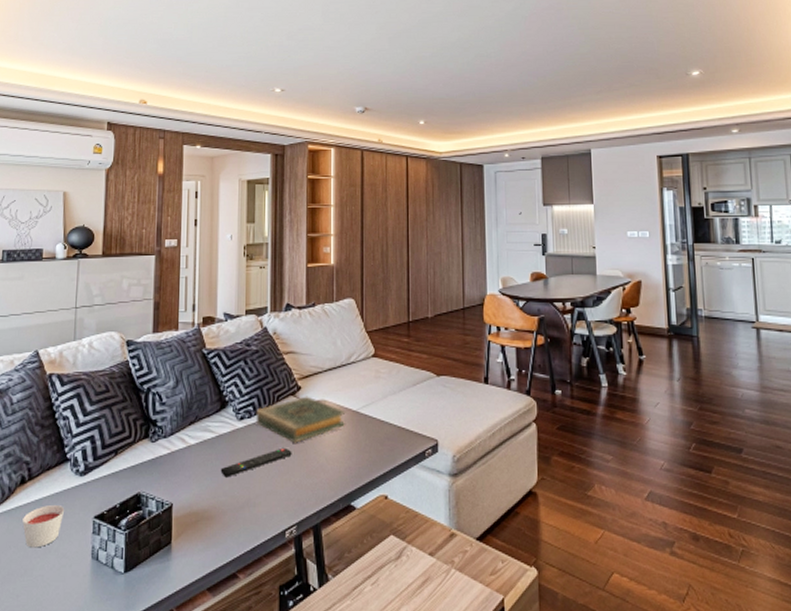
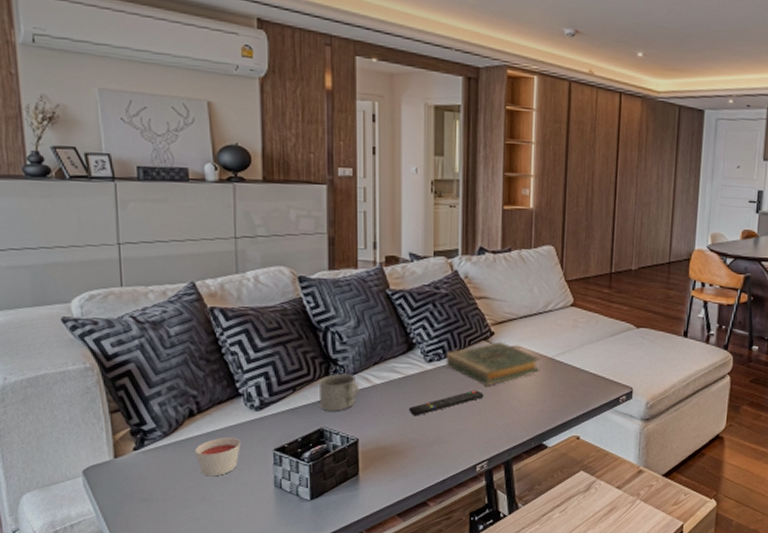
mug: none [138,435,176,474] -> present [318,374,360,411]

